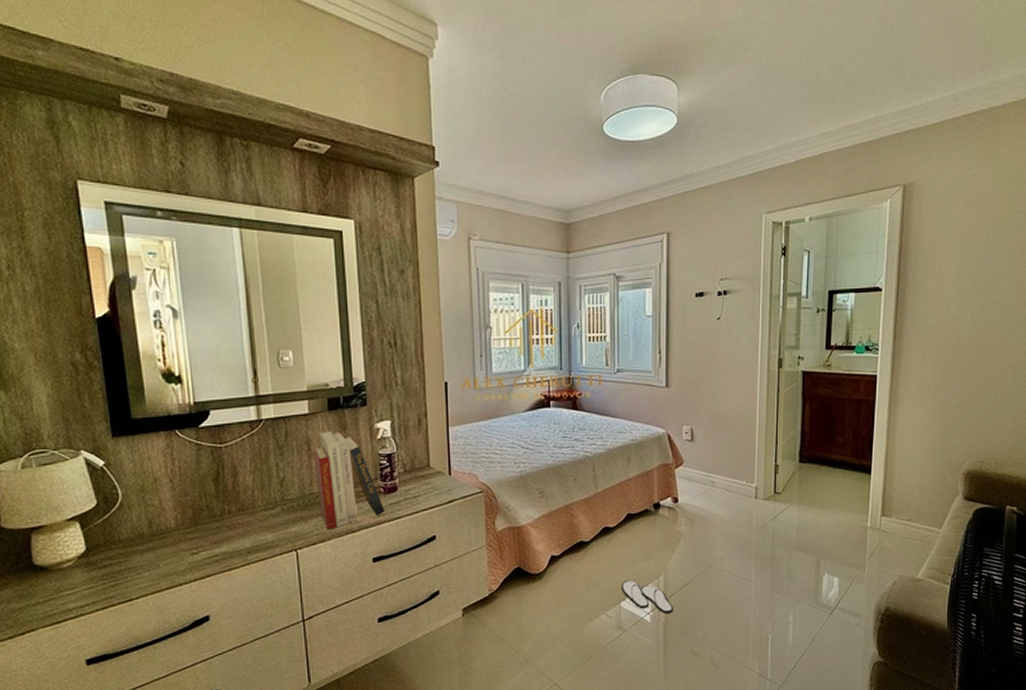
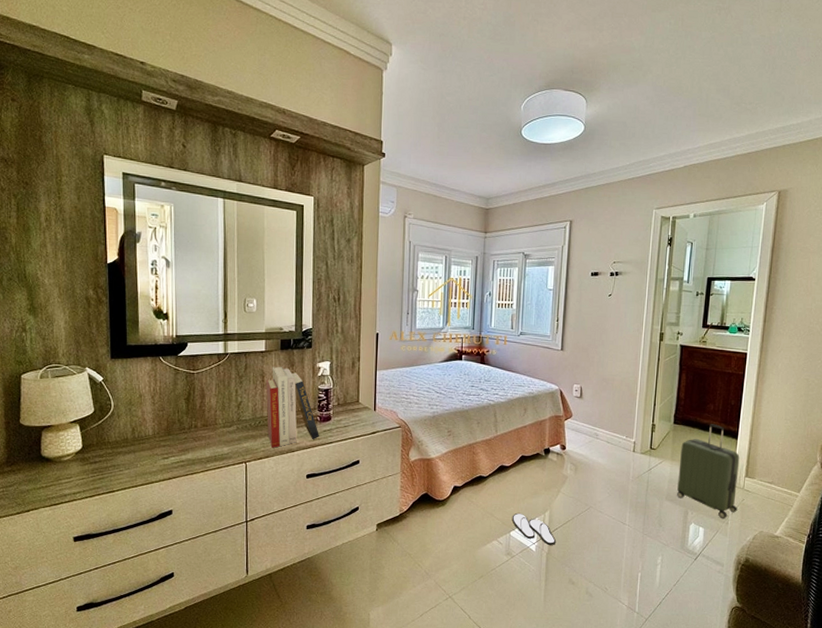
suitcase: none [807,459,875,566] -> present [677,424,740,519]

